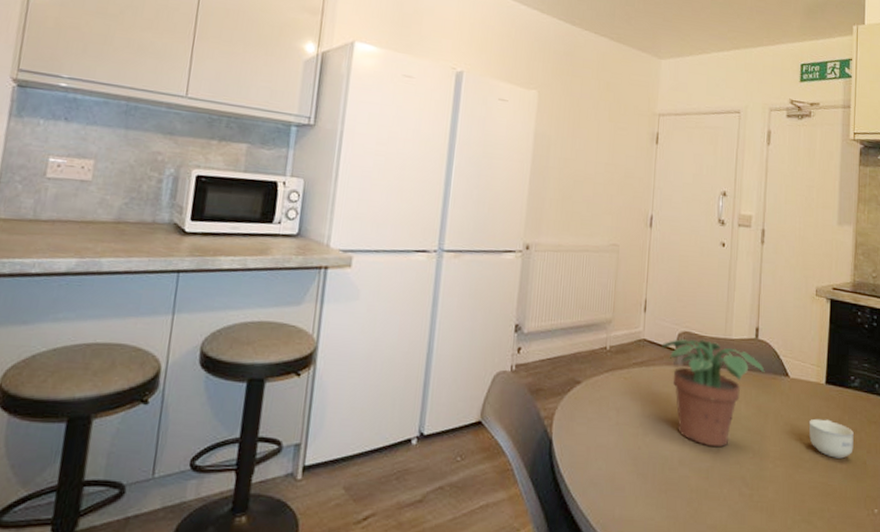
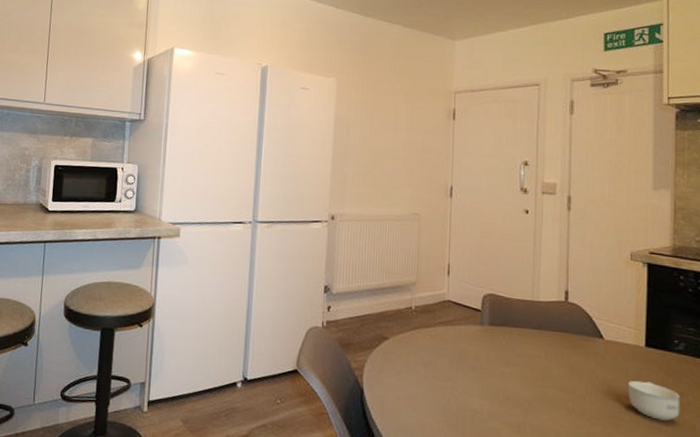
potted plant: present [662,339,765,448] -> none [467,301,577,404]

